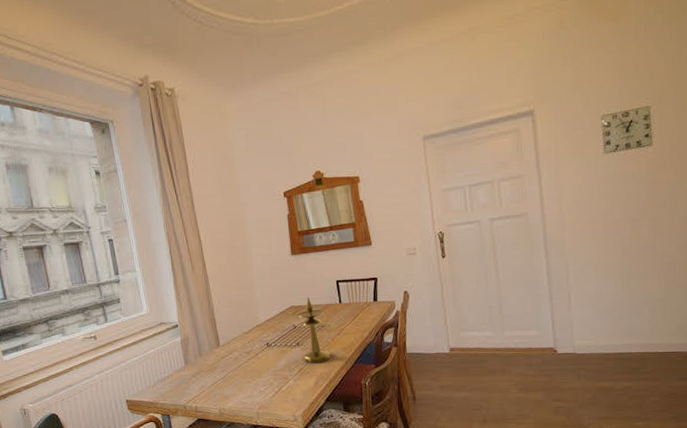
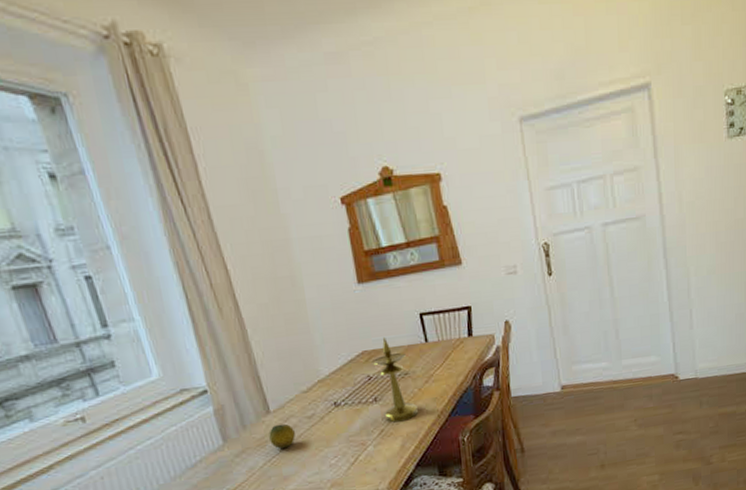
fruit: none [217,355,236,374] -> present [269,423,296,449]

